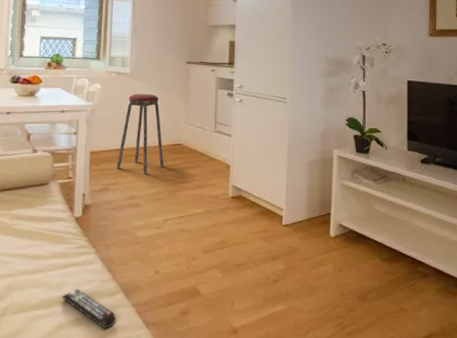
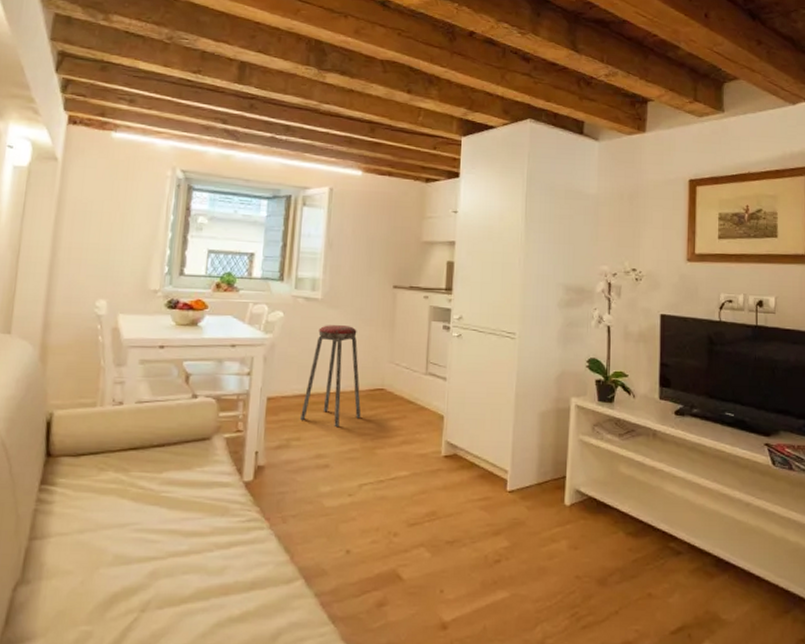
remote control: present [62,289,116,329] -> none [223,574,293,627]

